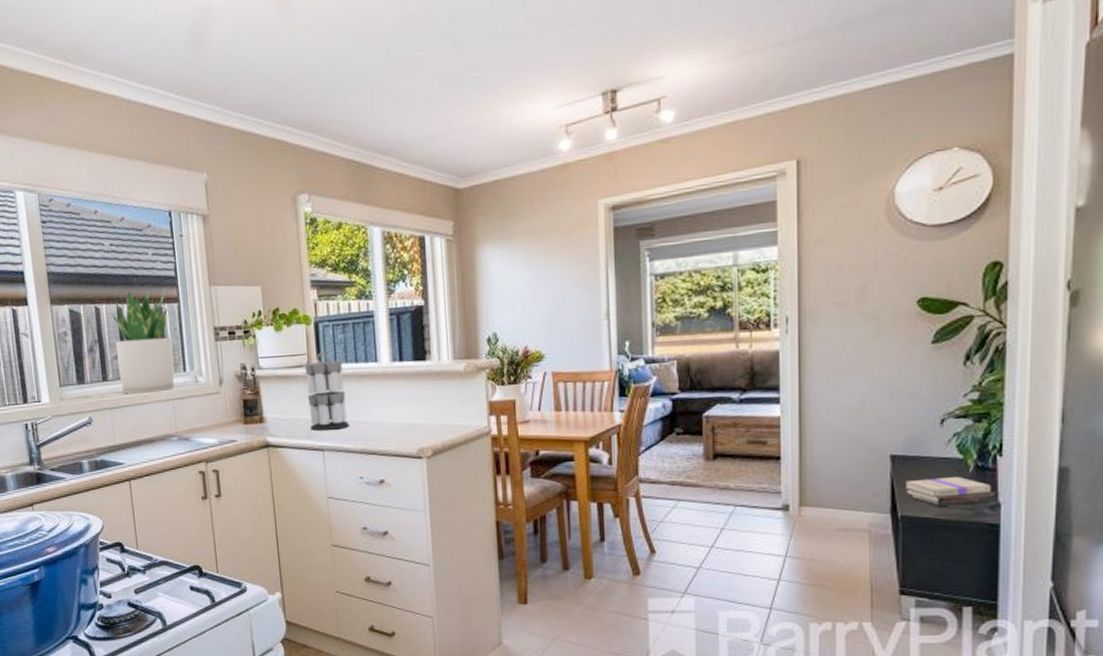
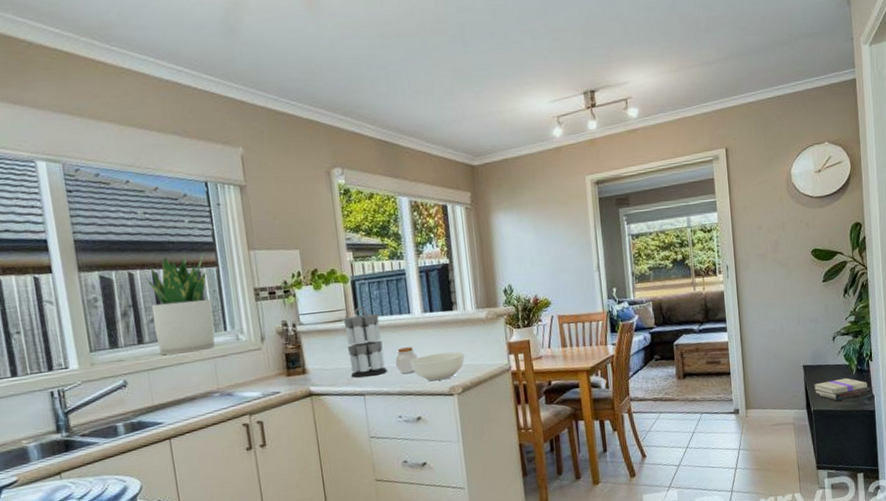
jar: none [358,400,384,429] -> present [395,347,418,374]
bowl: none [374,408,438,441] -> present [409,351,465,382]

